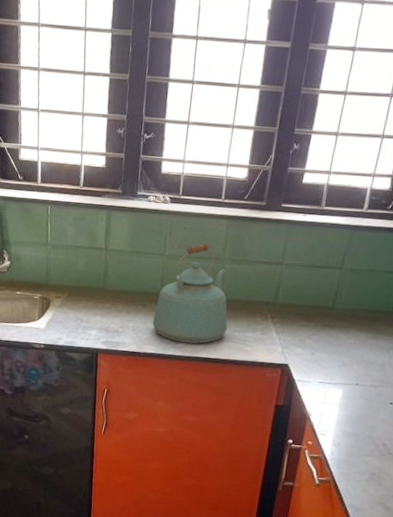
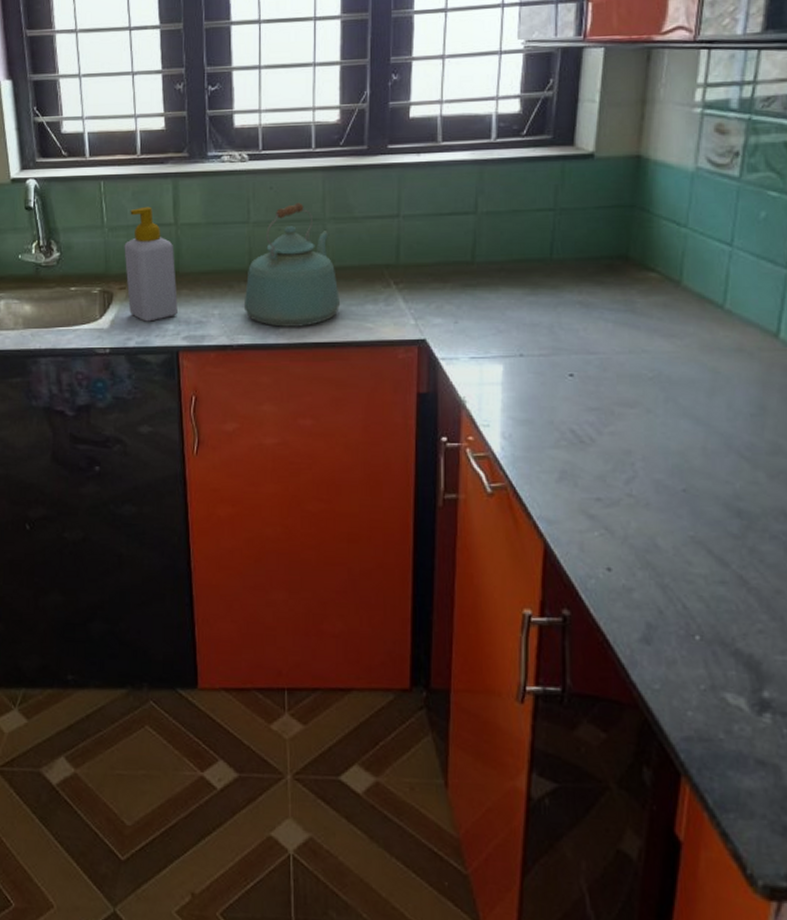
soap bottle: none [62,231,103,327] -> present [124,206,178,322]

